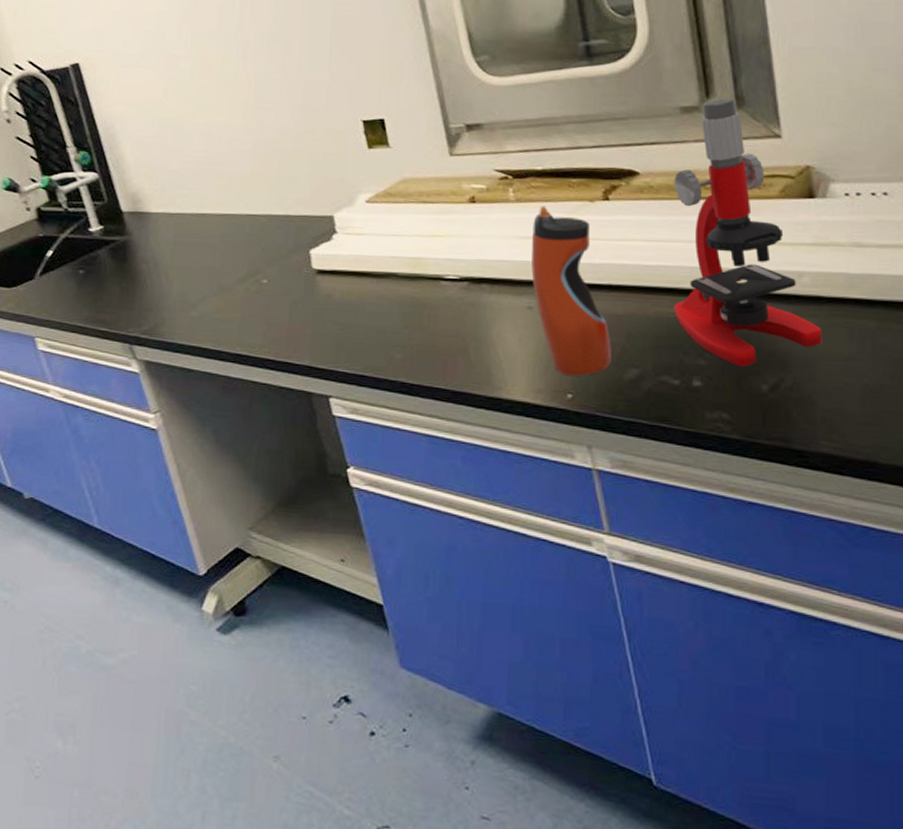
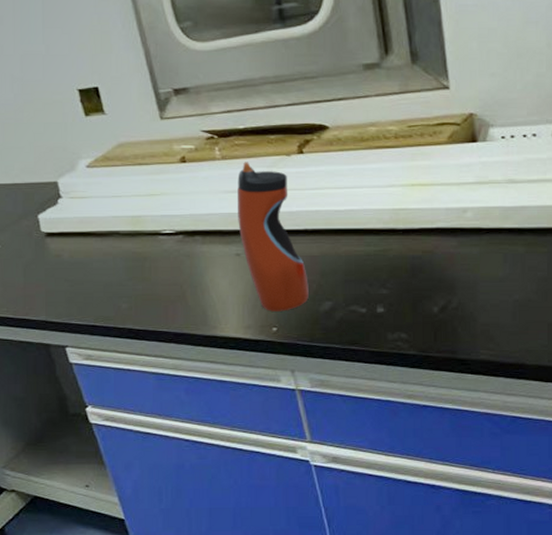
microscope: present [674,97,822,367] -> none [359,54,482,293]

